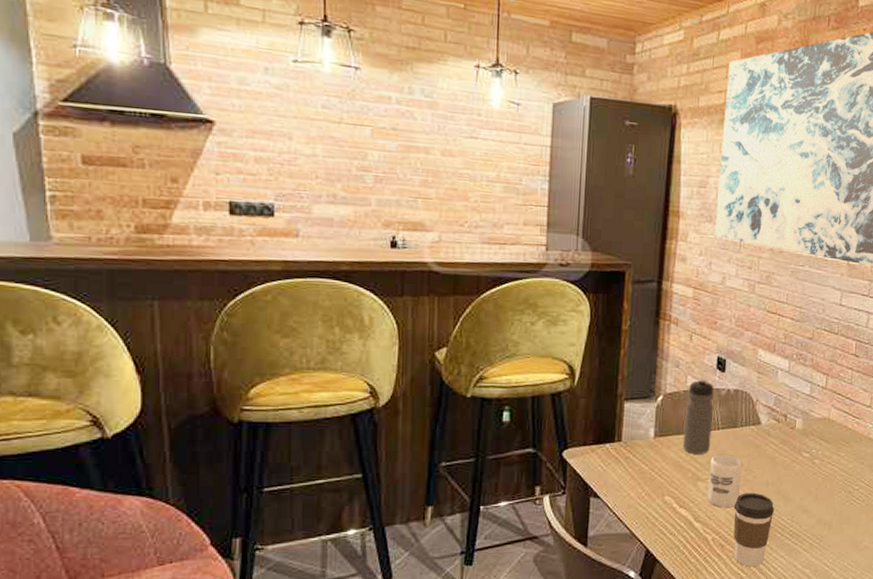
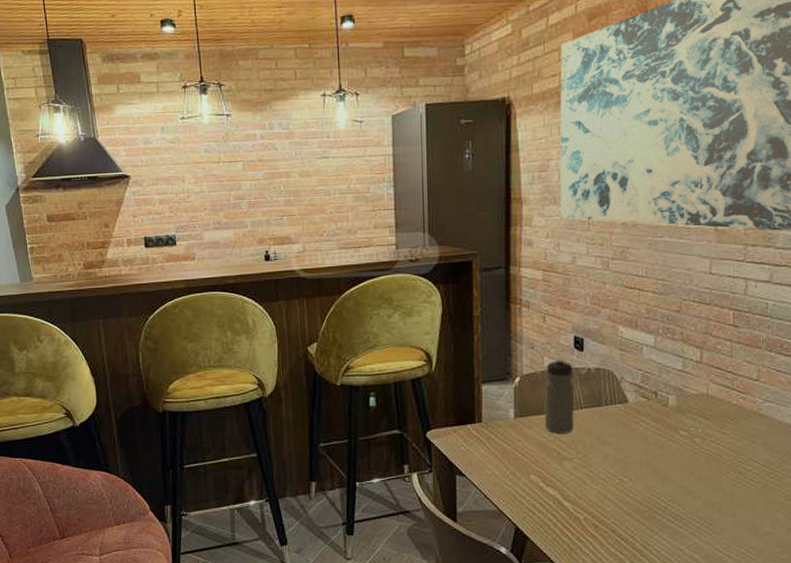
cup: present [708,454,742,508] -> none [576,433,611,487]
coffee cup: present [733,492,775,566] -> none [605,472,652,548]

